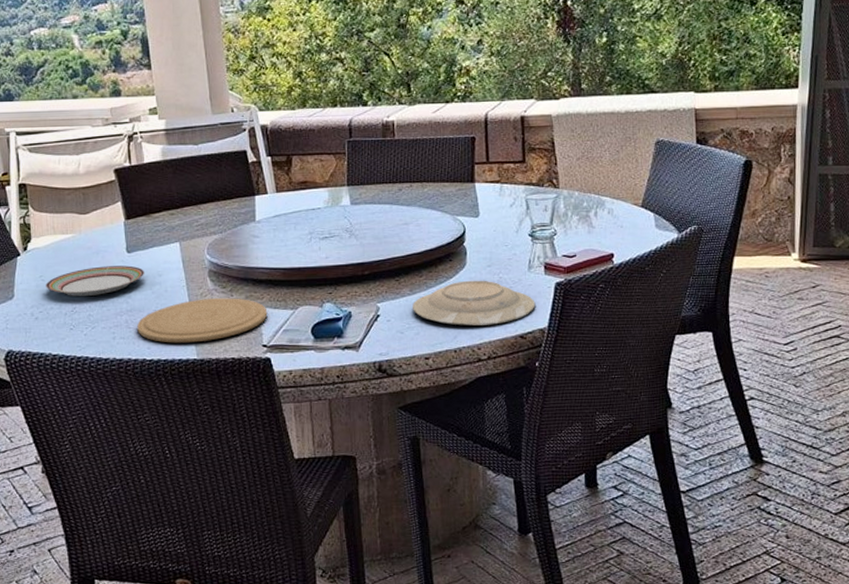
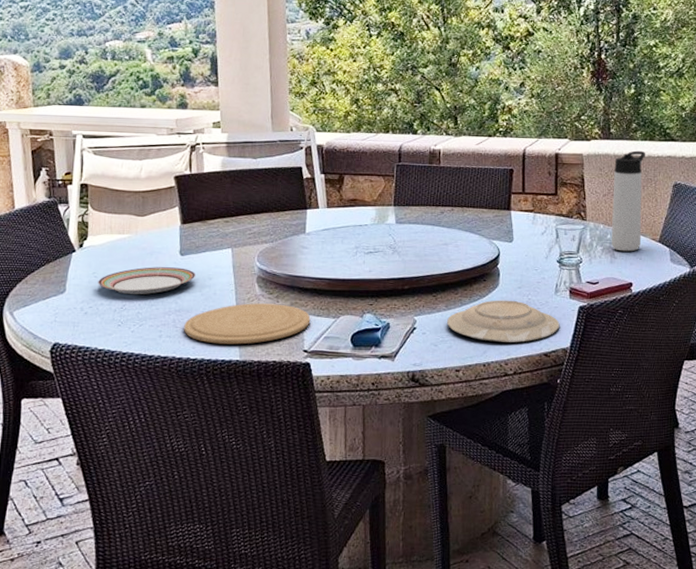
thermos bottle: none [587,106,623,220] -> present [612,150,646,252]

